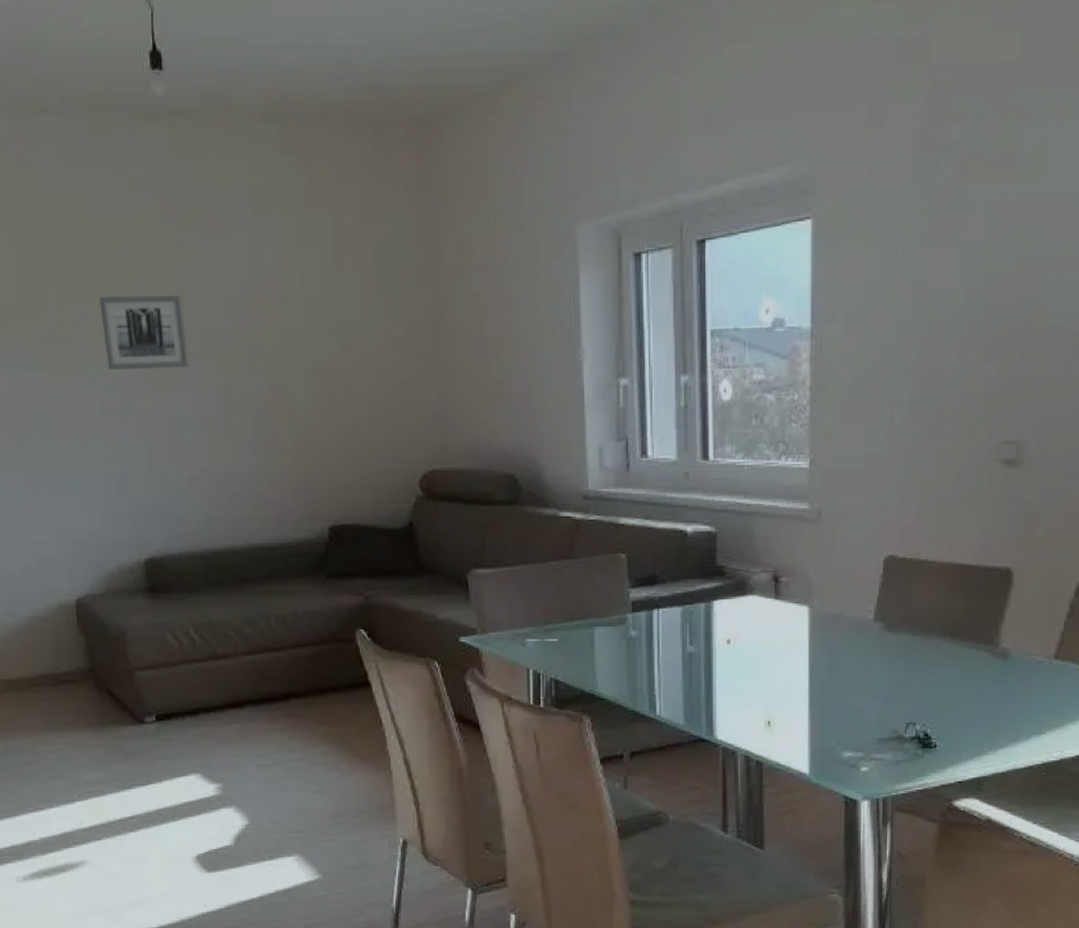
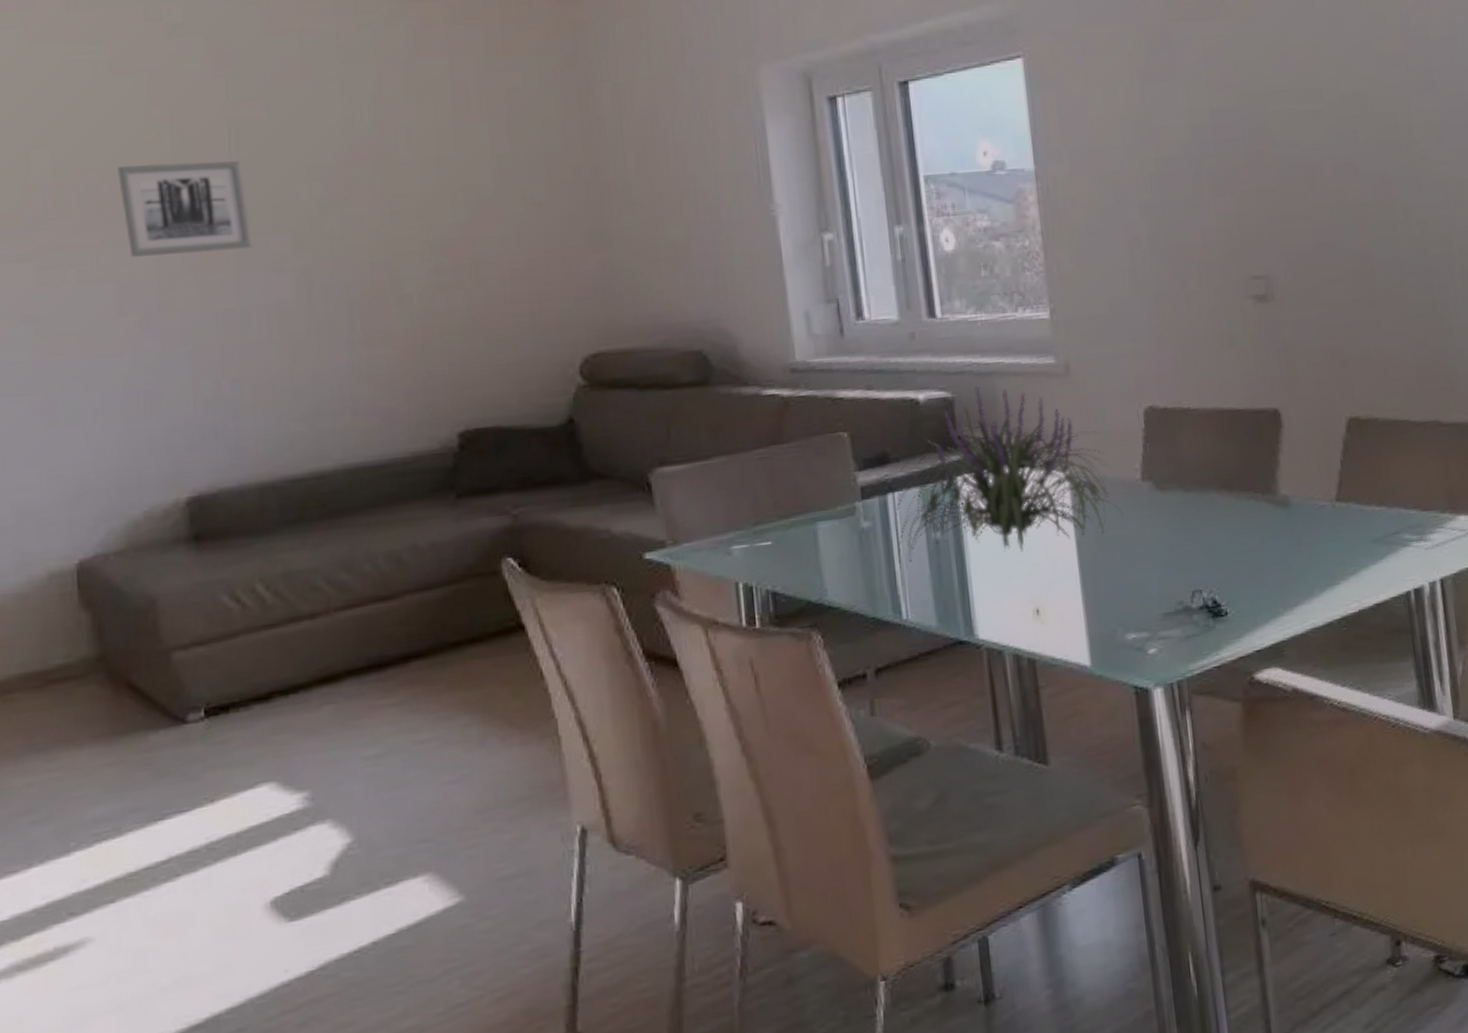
plant: none [653,524,854,672] -> present [885,387,1124,563]

